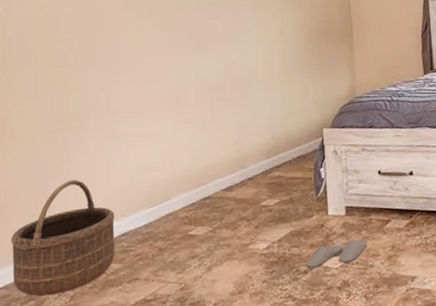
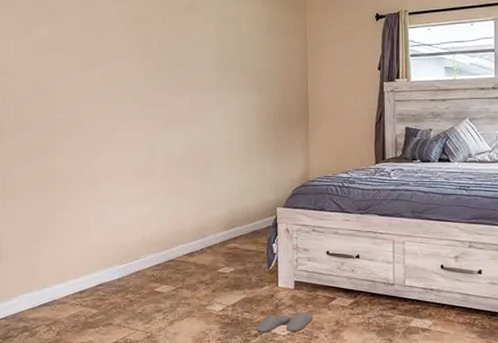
basket: present [11,179,115,297] -> none [10,233,93,329]

